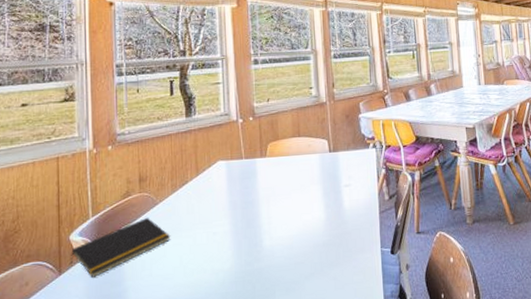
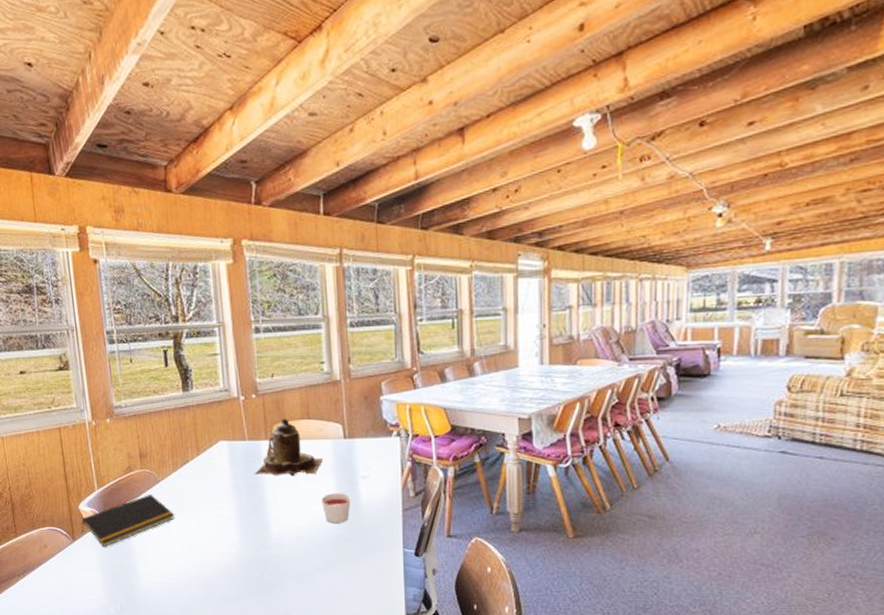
teapot: none [250,137,311,190] -> present [255,419,323,476]
candle: none [309,201,336,231] -> present [320,493,351,524]

